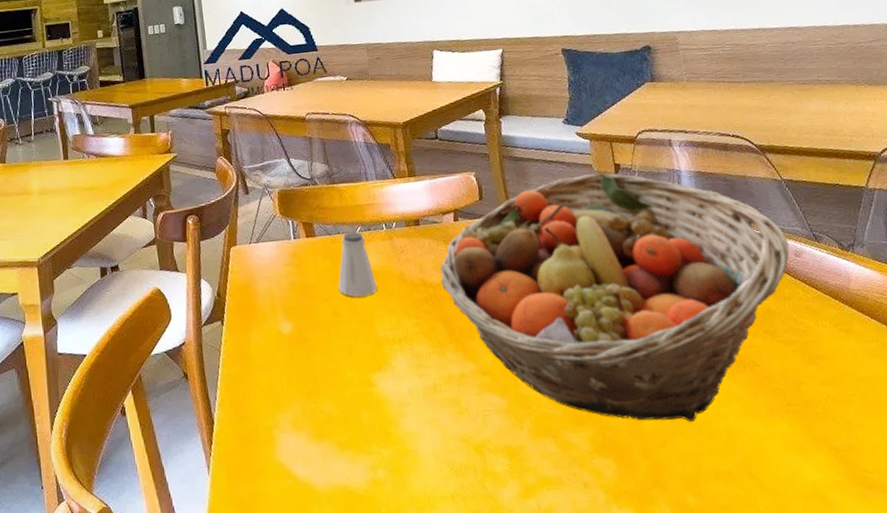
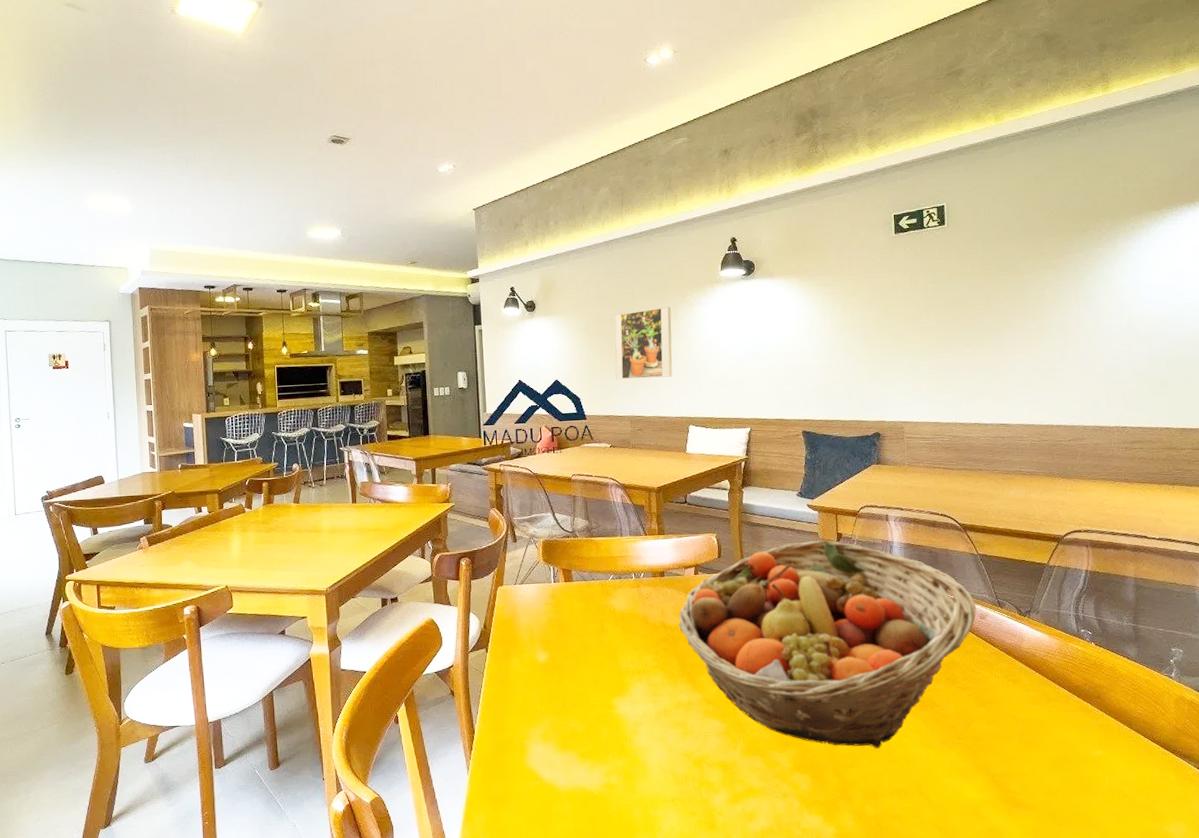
saltshaker: present [338,231,378,297] -> none [589,579,624,635]

